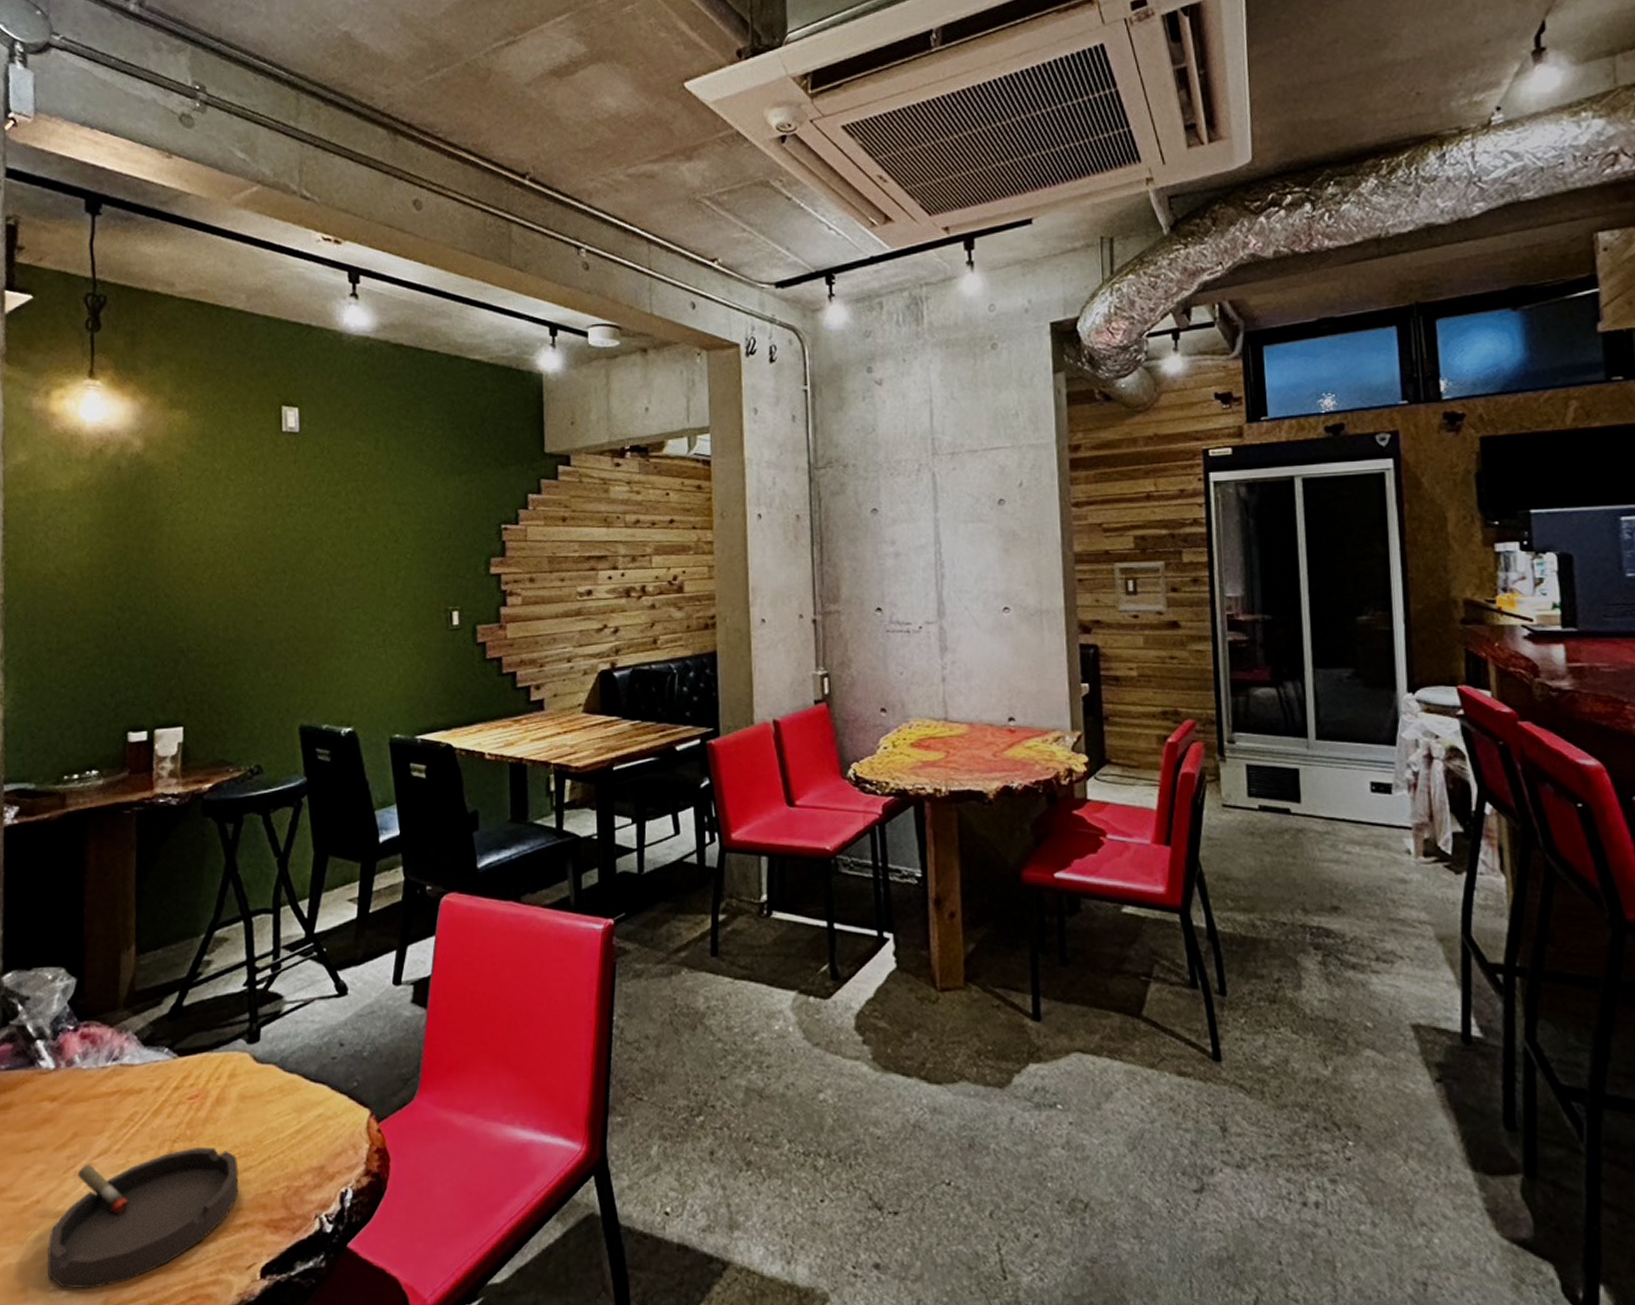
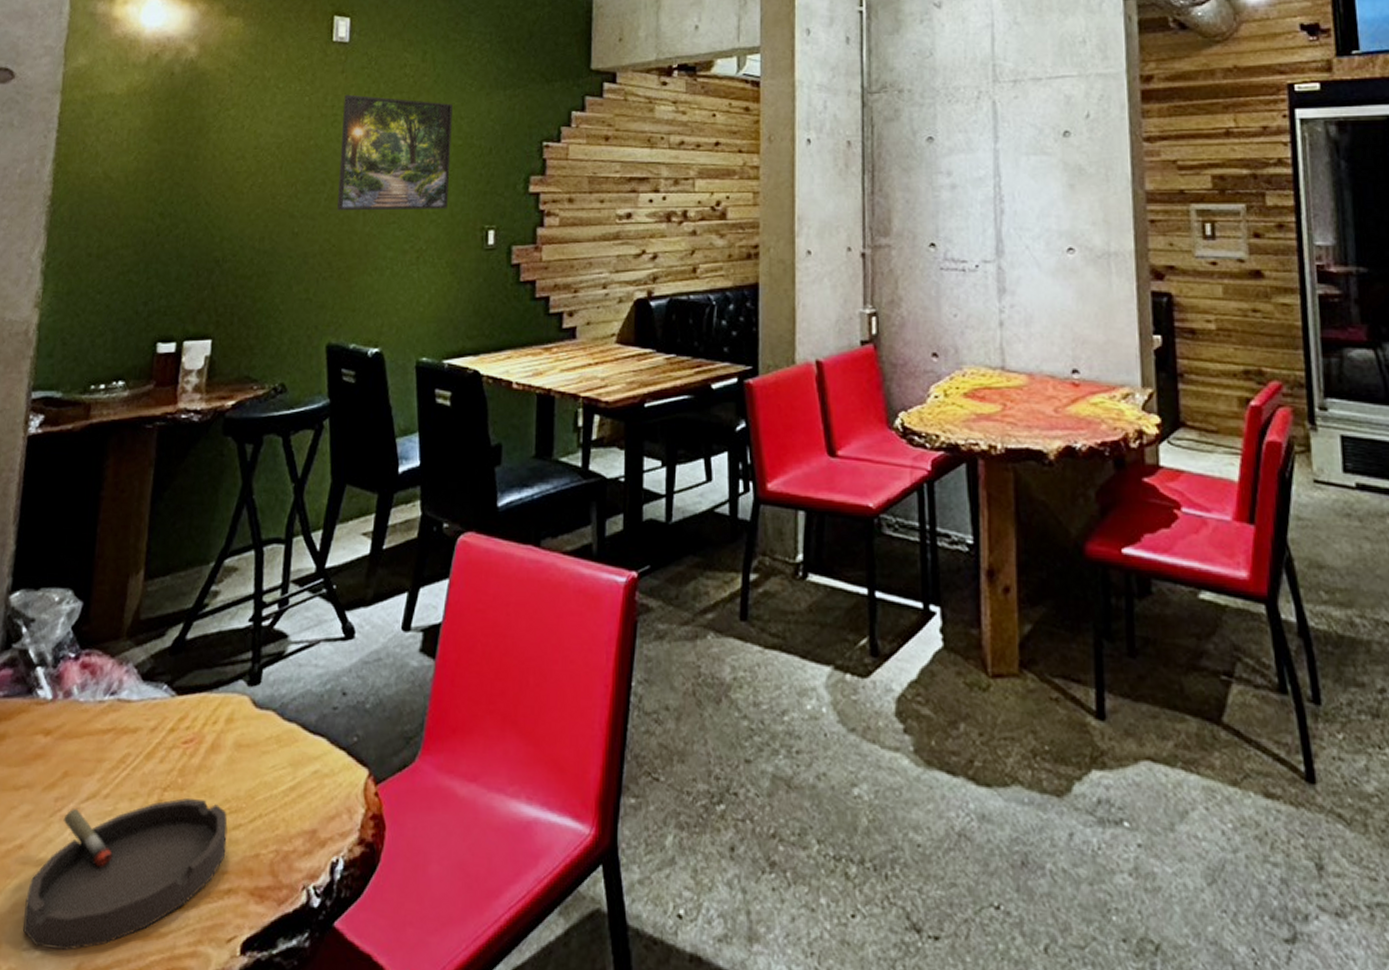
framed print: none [298,484,411,598] -> present [337,94,453,211]

